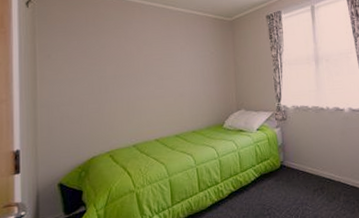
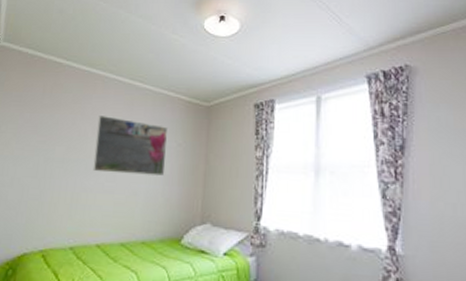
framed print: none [140,36,204,83] -> present [92,116,167,176]

